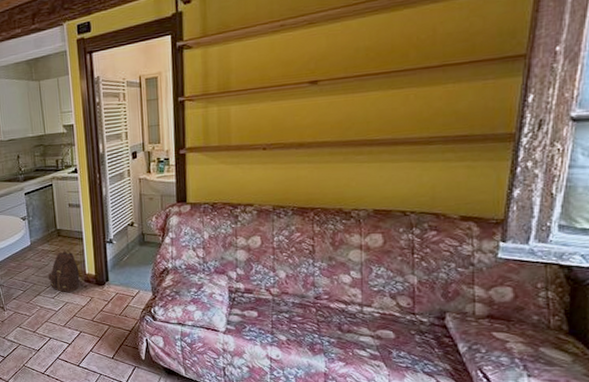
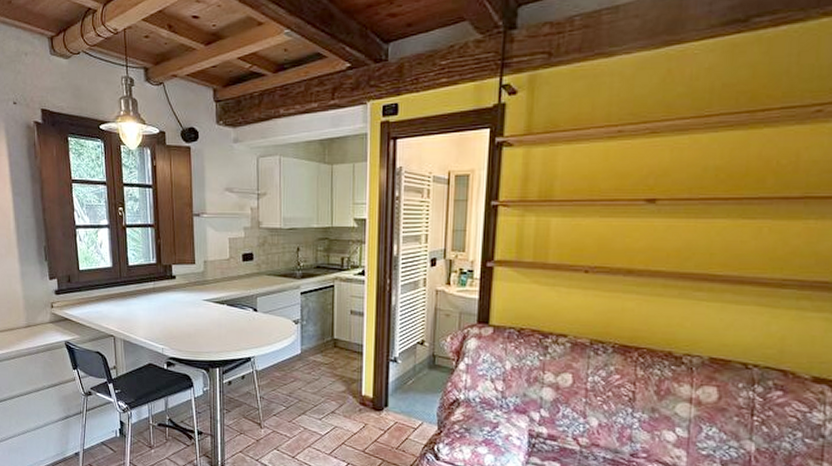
backpack: present [47,249,85,292] -> none [316,363,359,415]

